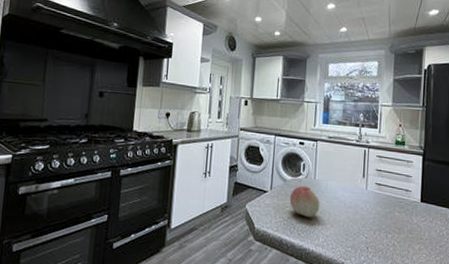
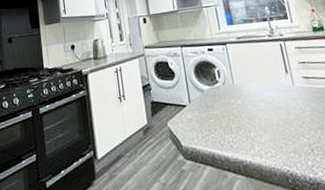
fruit: present [289,185,320,218] -> none [211,93,247,127]

